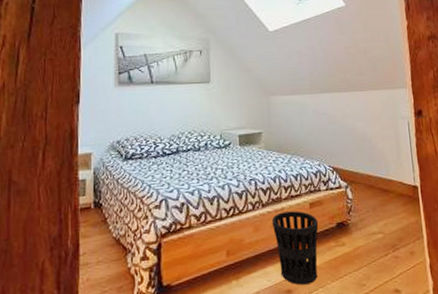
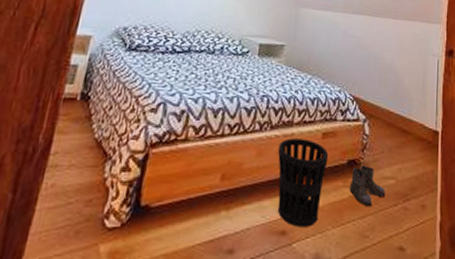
boots: none [341,225,376,260] -> present [349,165,386,207]

